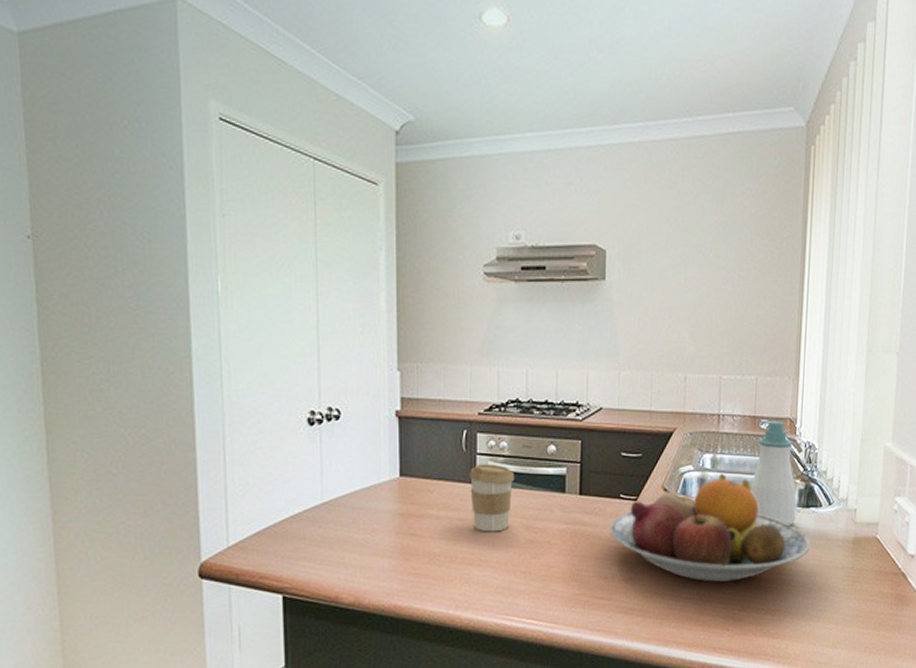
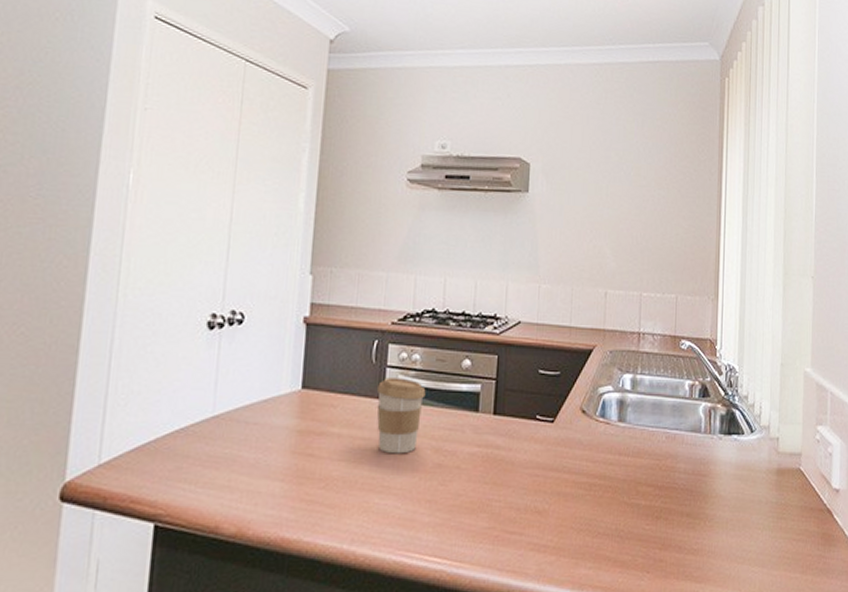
fruit bowl: present [610,474,809,583] -> none [524,396,732,518]
soap bottle: present [751,420,797,525] -> none [672,340,719,454]

